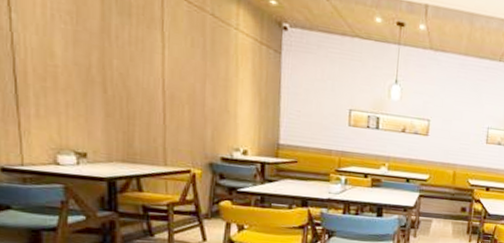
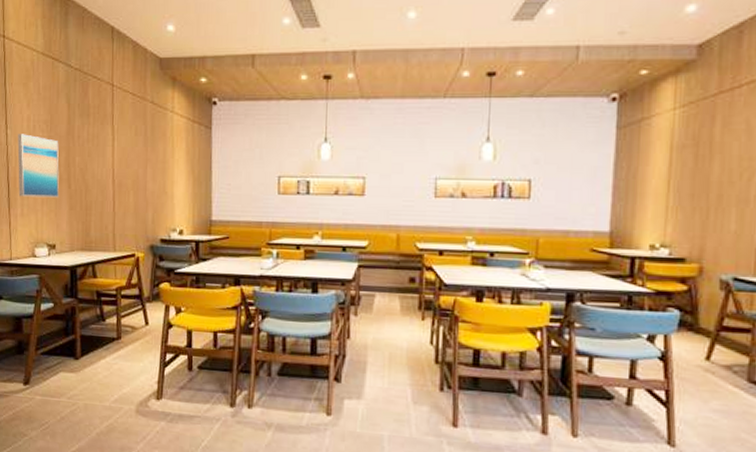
wall art: none [28,20,90,102] -> present [17,134,59,198]

